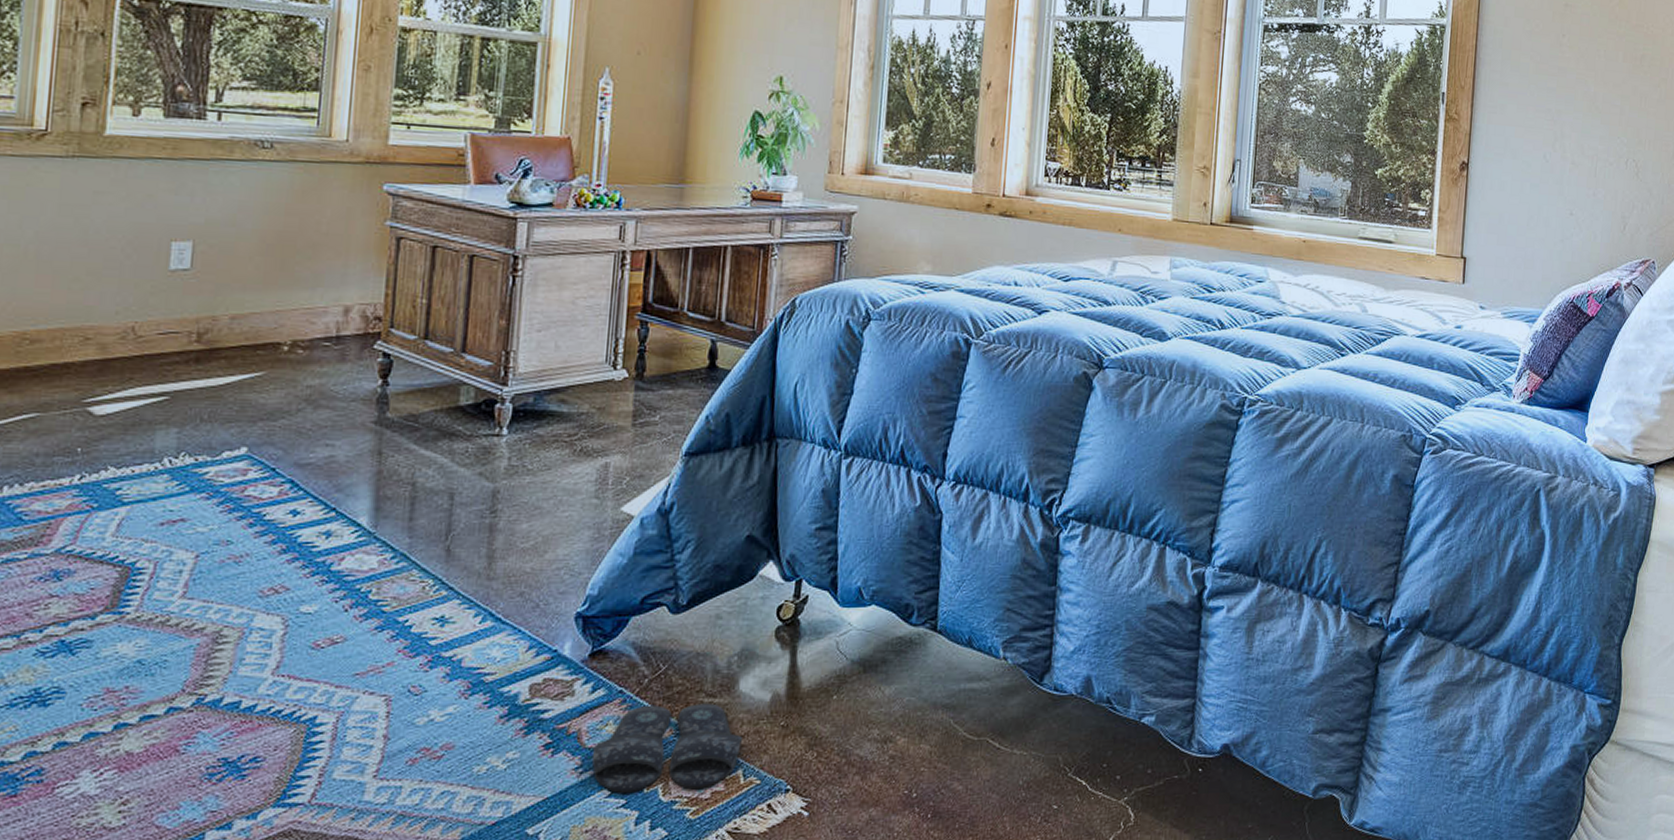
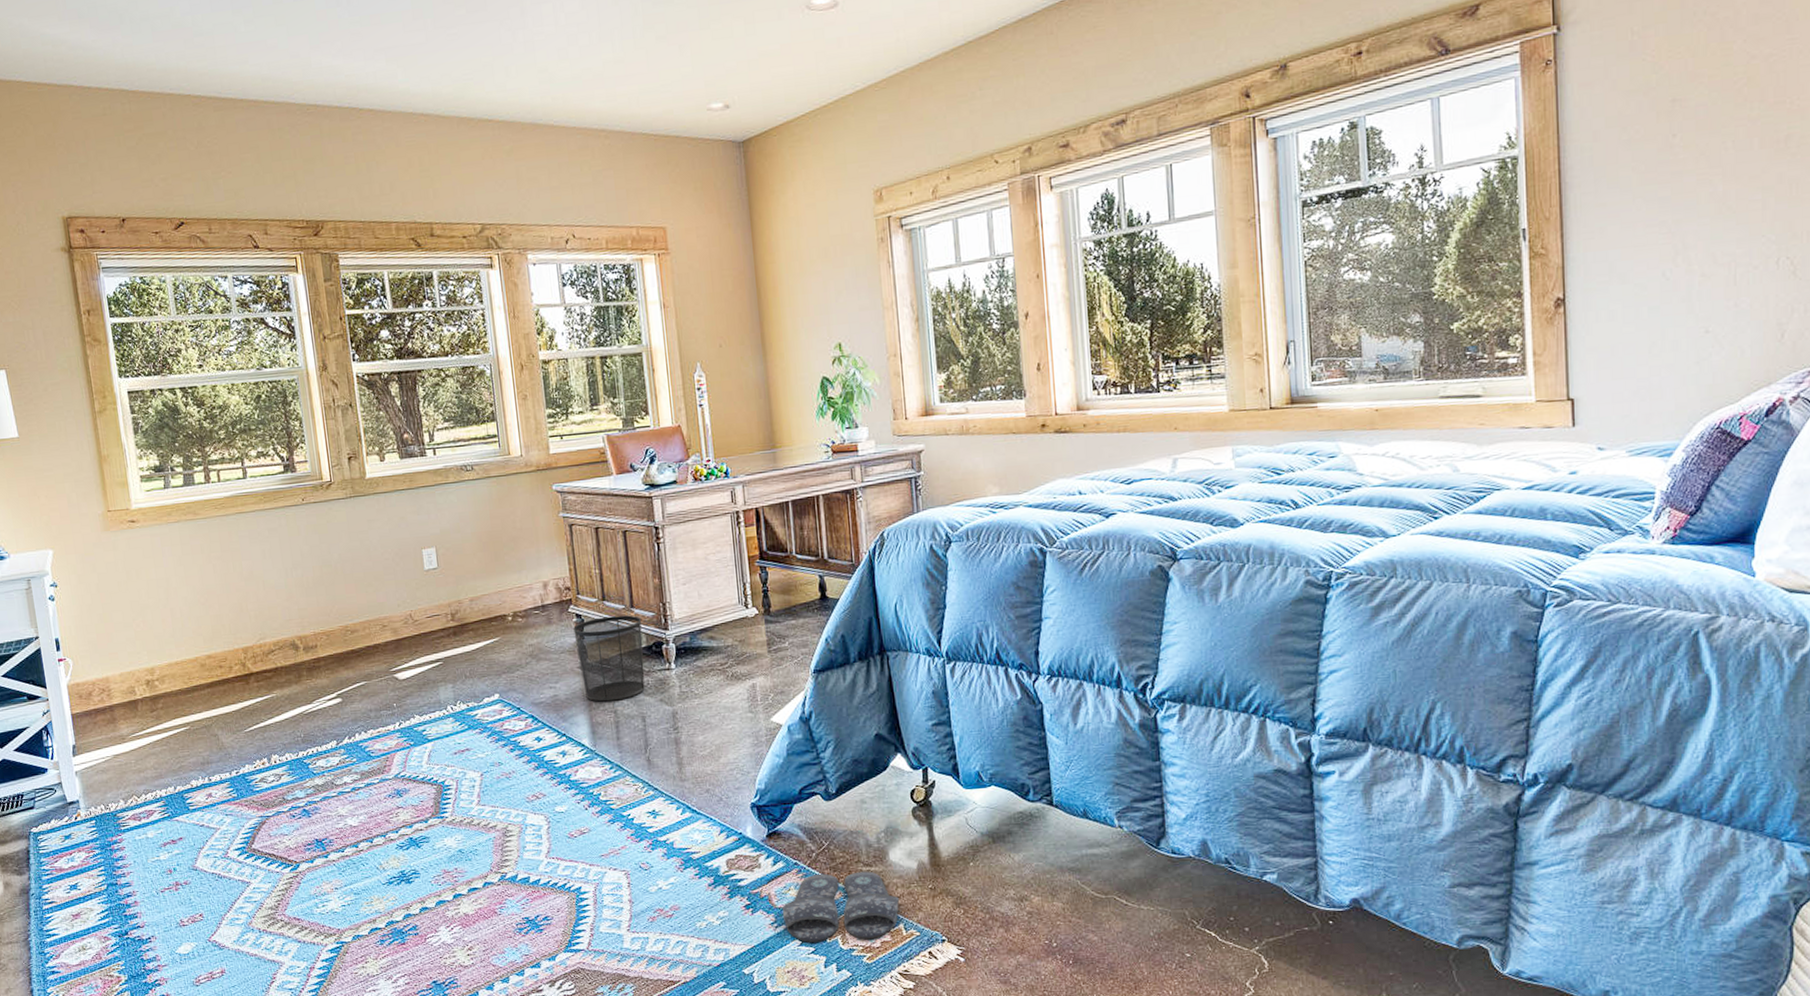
waste bin: none [375,360,474,470] -> present [573,615,645,702]

